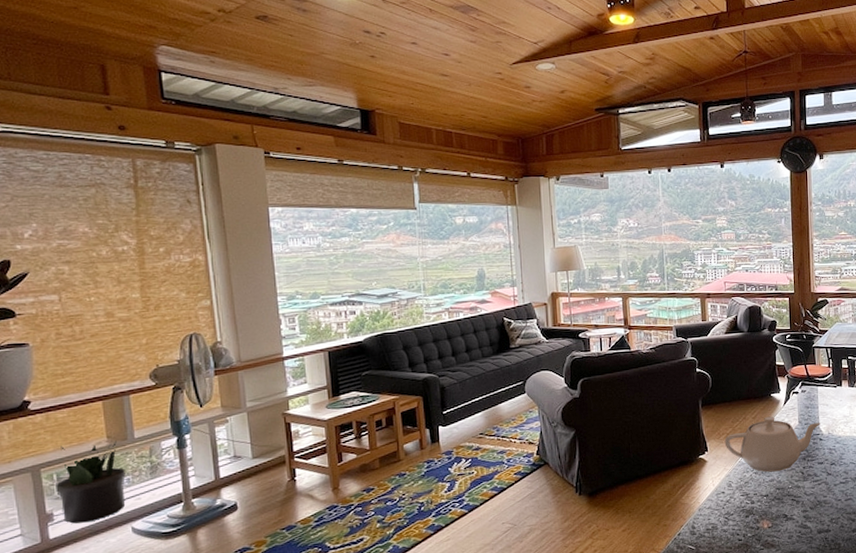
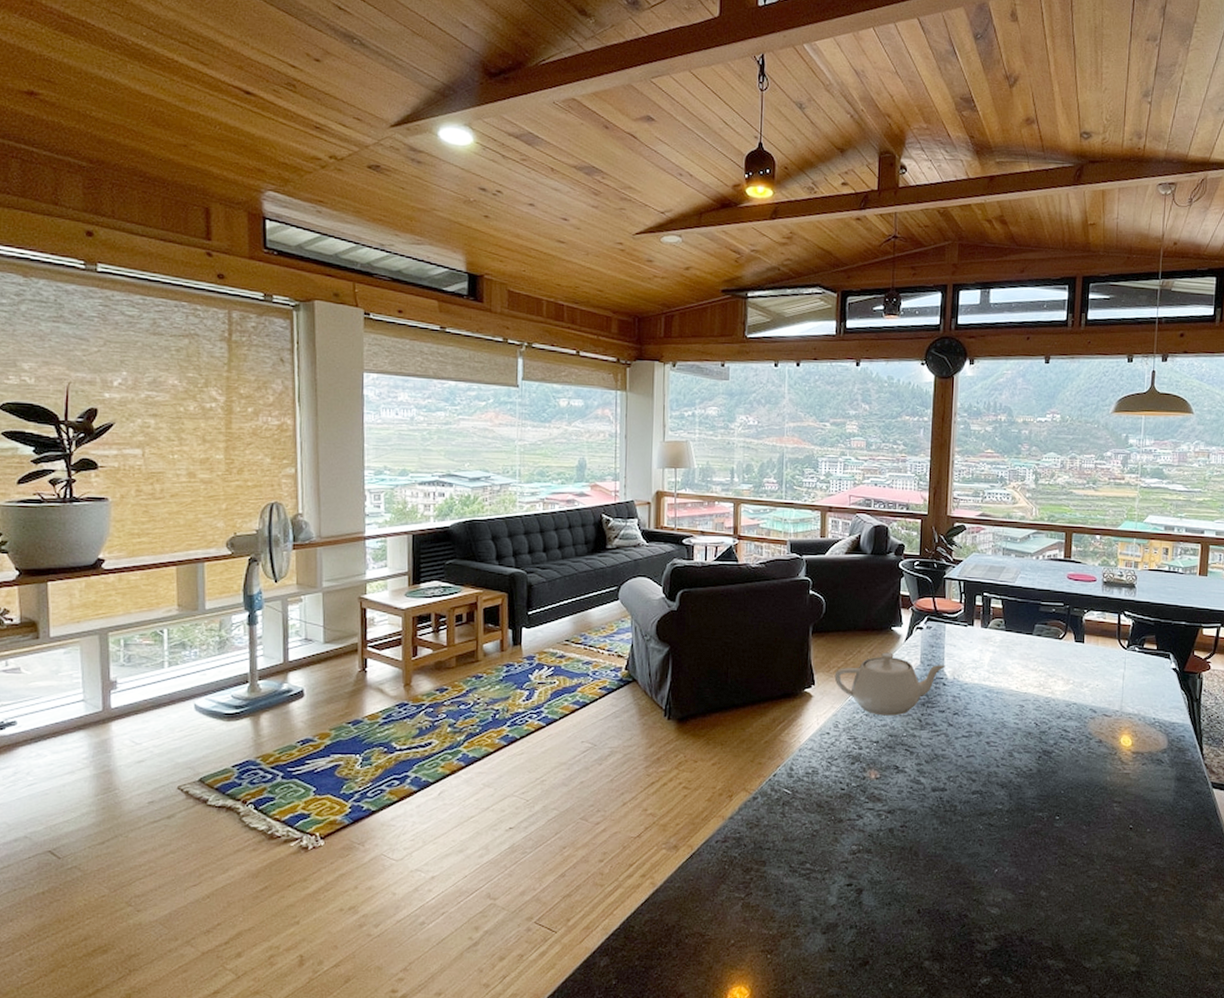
planter: present [56,440,126,524] -> none [122,609,193,694]

